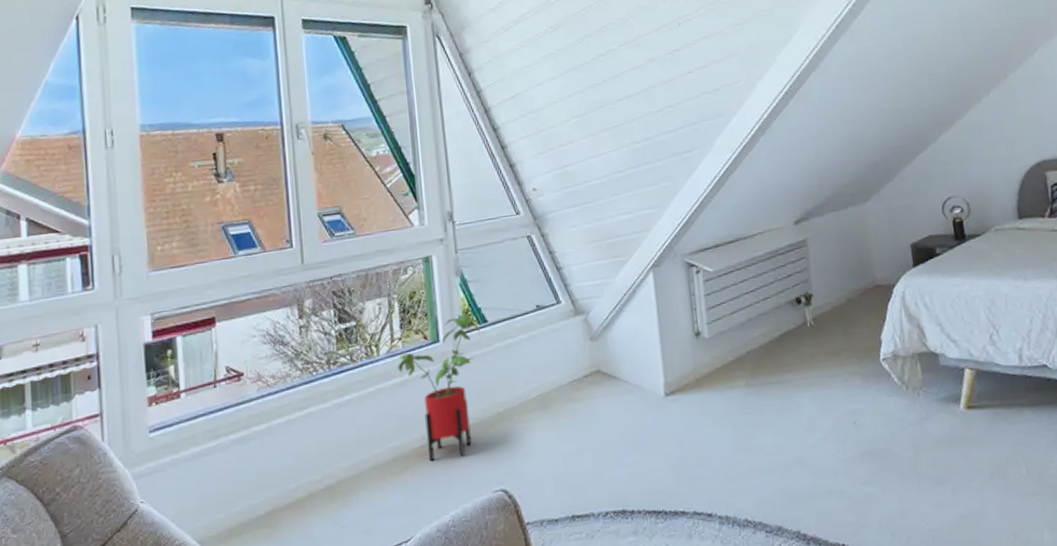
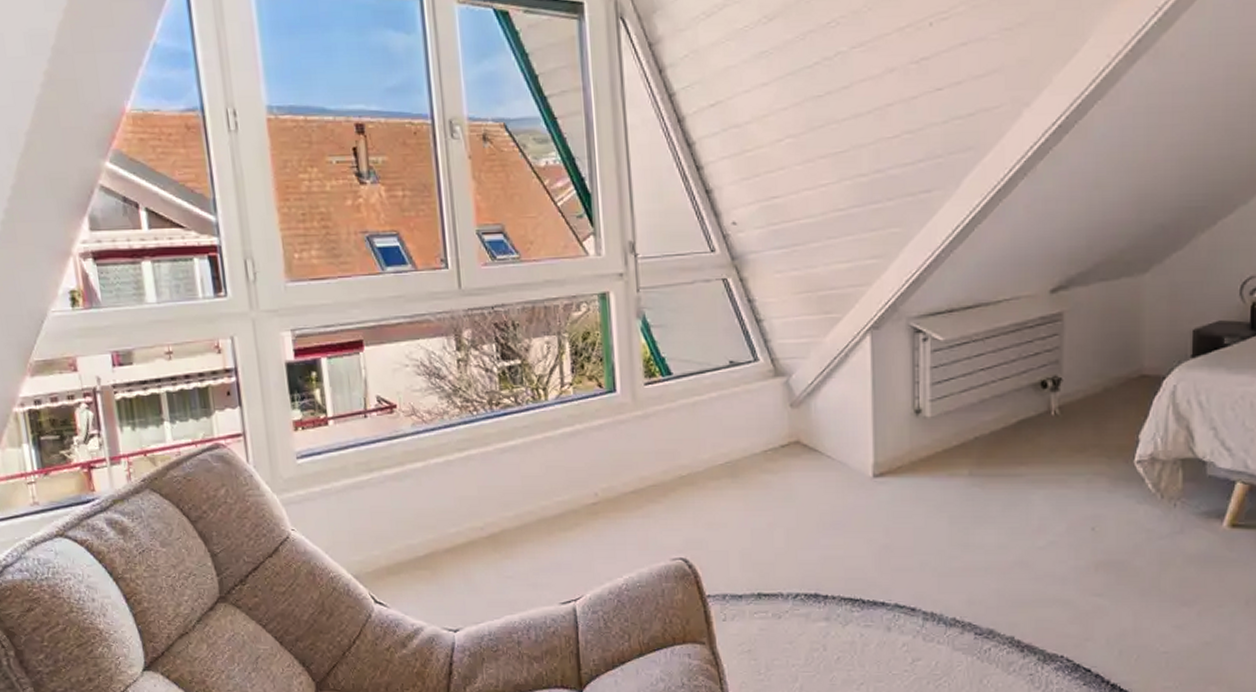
house plant: present [398,314,480,462] -> none [568,363,663,521]

